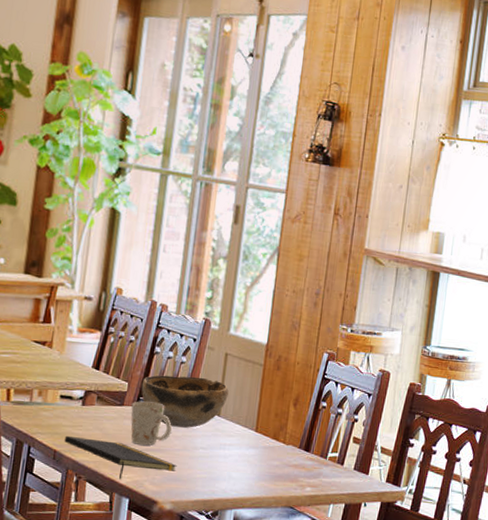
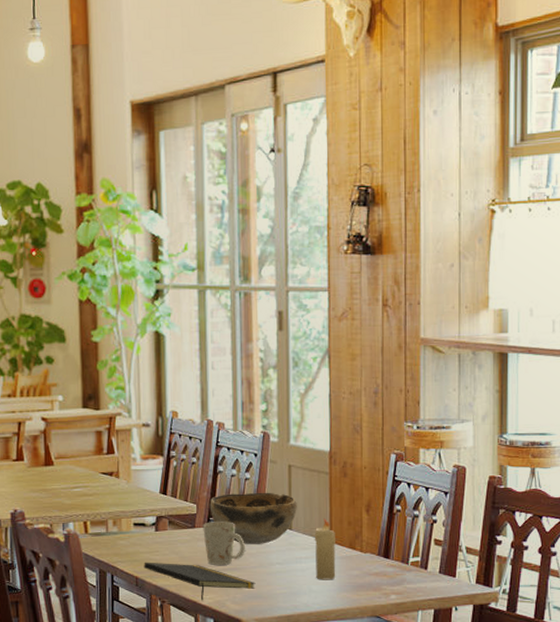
candle: none [237,408,262,469] -> present [314,518,336,580]

